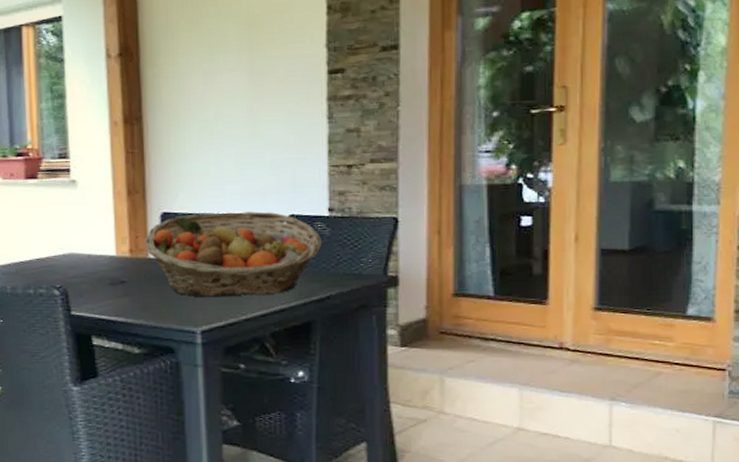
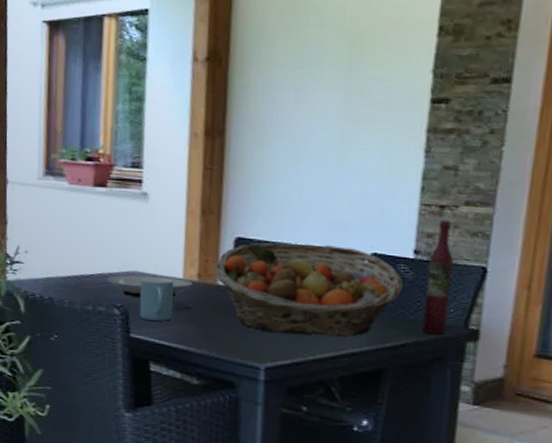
plate: none [45,256,125,277] -> present [107,275,193,297]
mug: none [76,257,109,297] -> present [139,277,174,321]
wine bottle: none [343,177,367,285] -> present [421,219,453,335]

